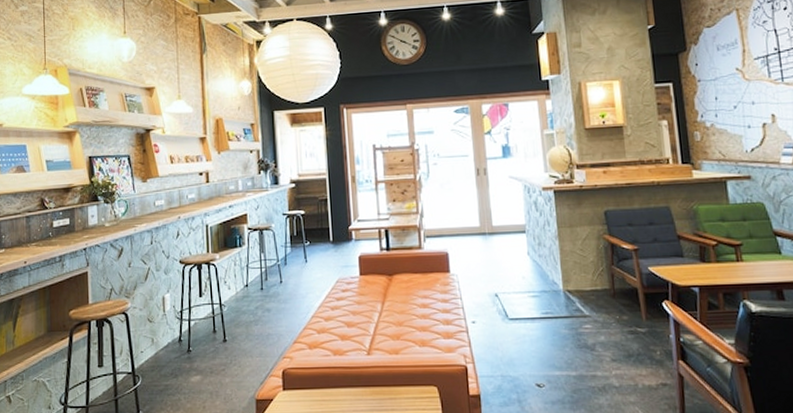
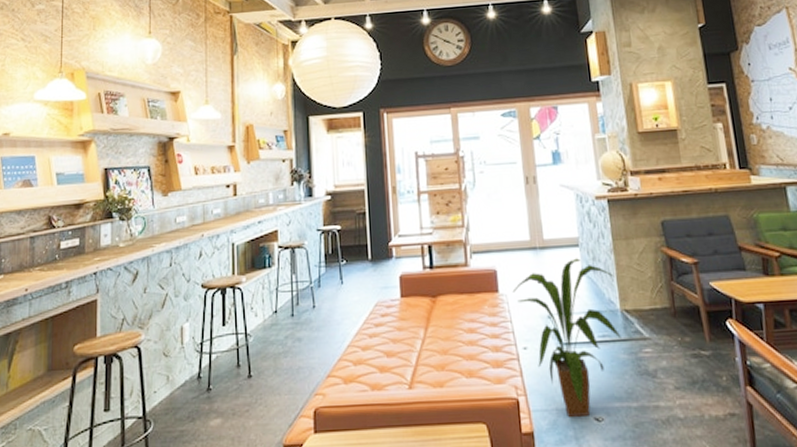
house plant: none [462,243,564,383] -> present [512,258,622,417]

